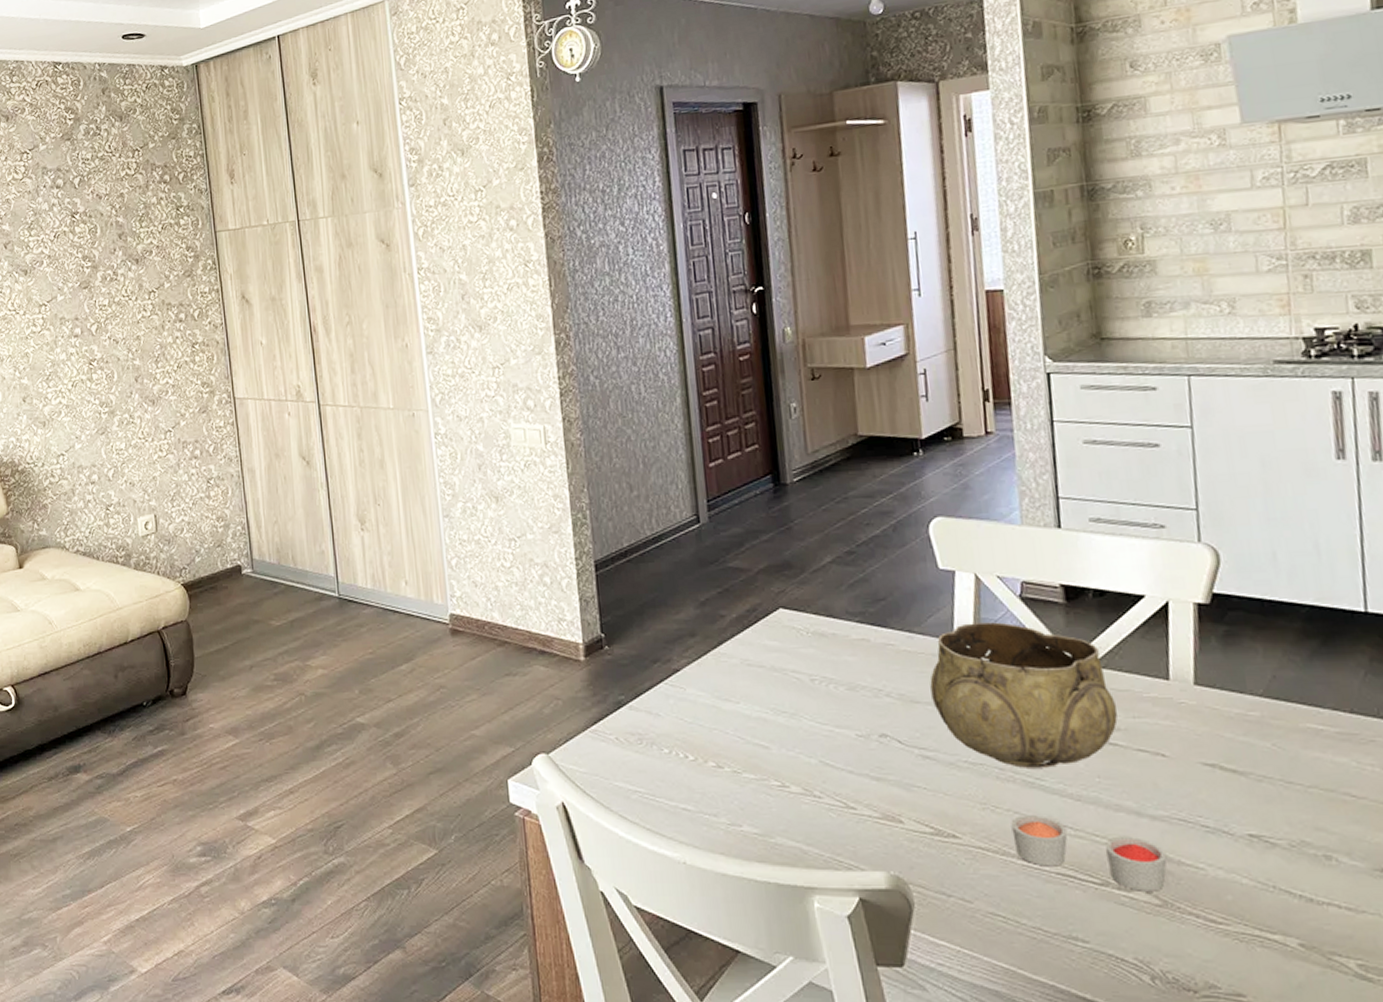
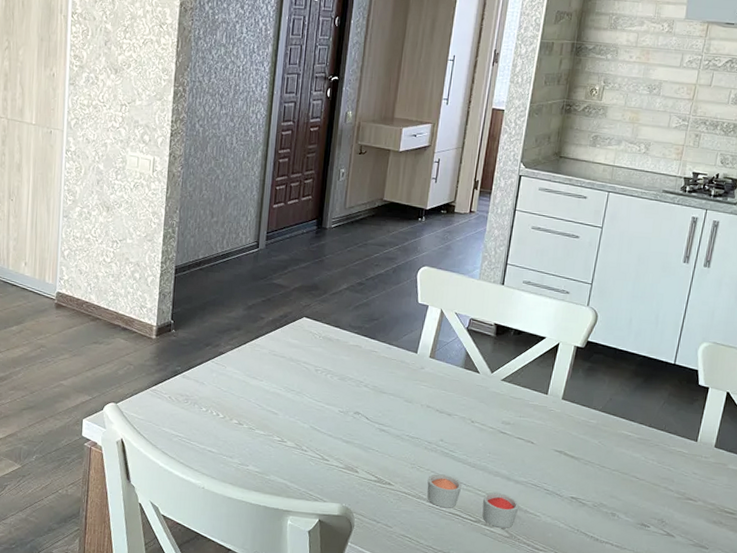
decorative bowl: present [930,622,1118,768] -> none [394,342,511,444]

